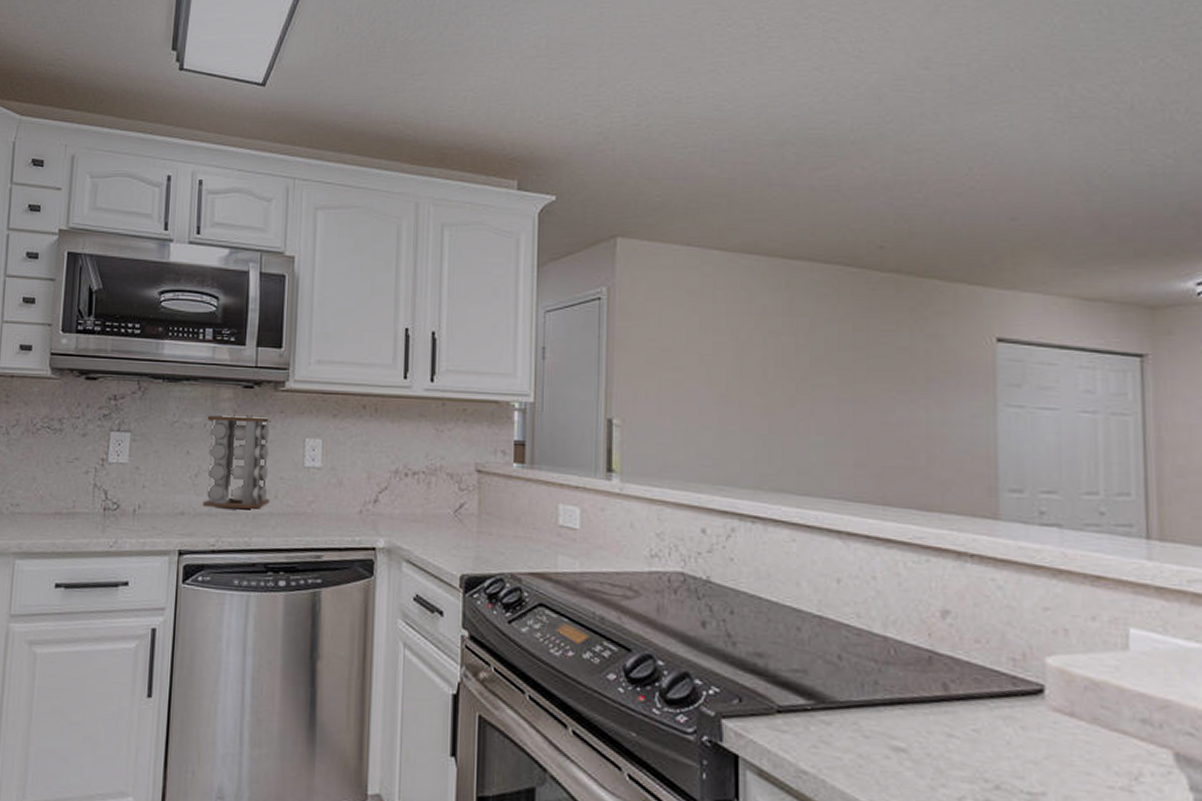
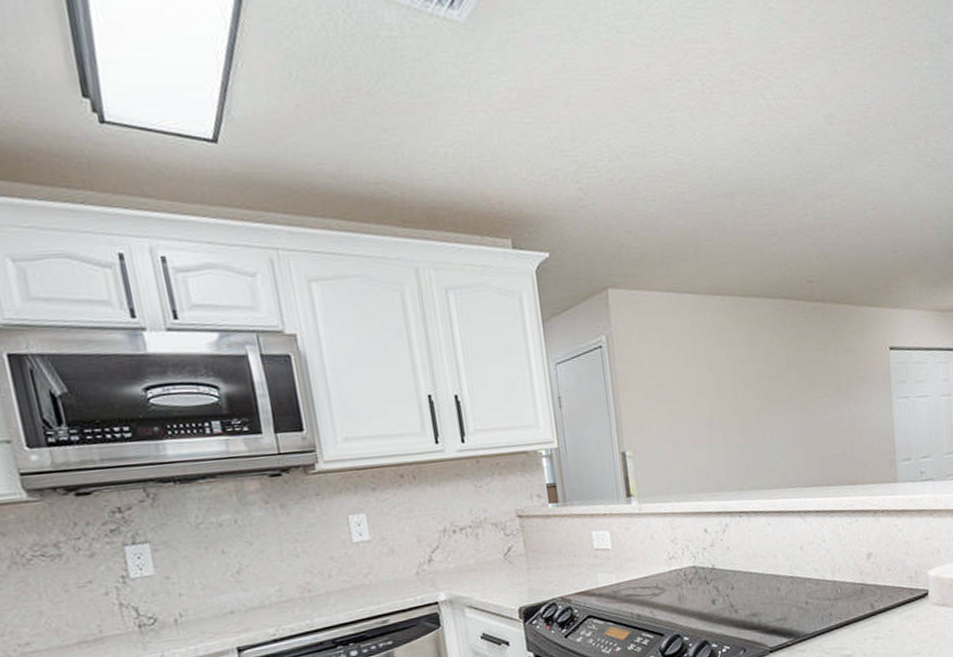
spice rack: present [202,415,271,511] -> none [236,503,325,602]

